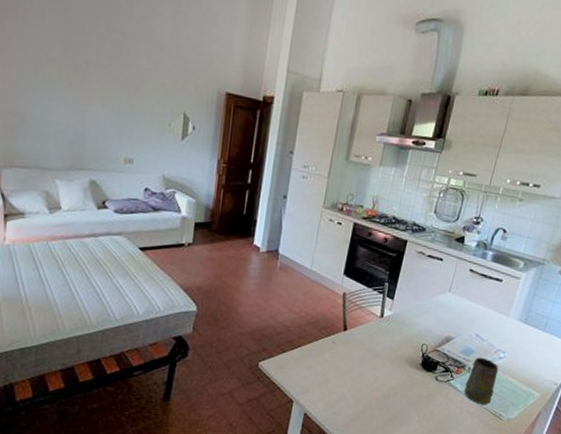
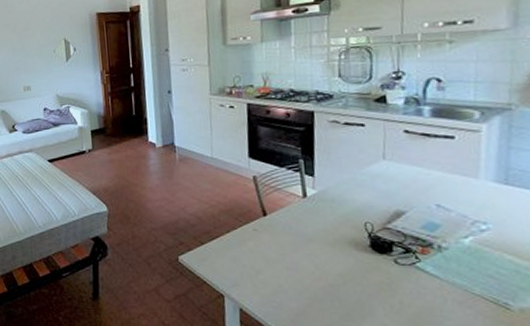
mug: present [464,357,499,405] -> none [439,232,486,291]

